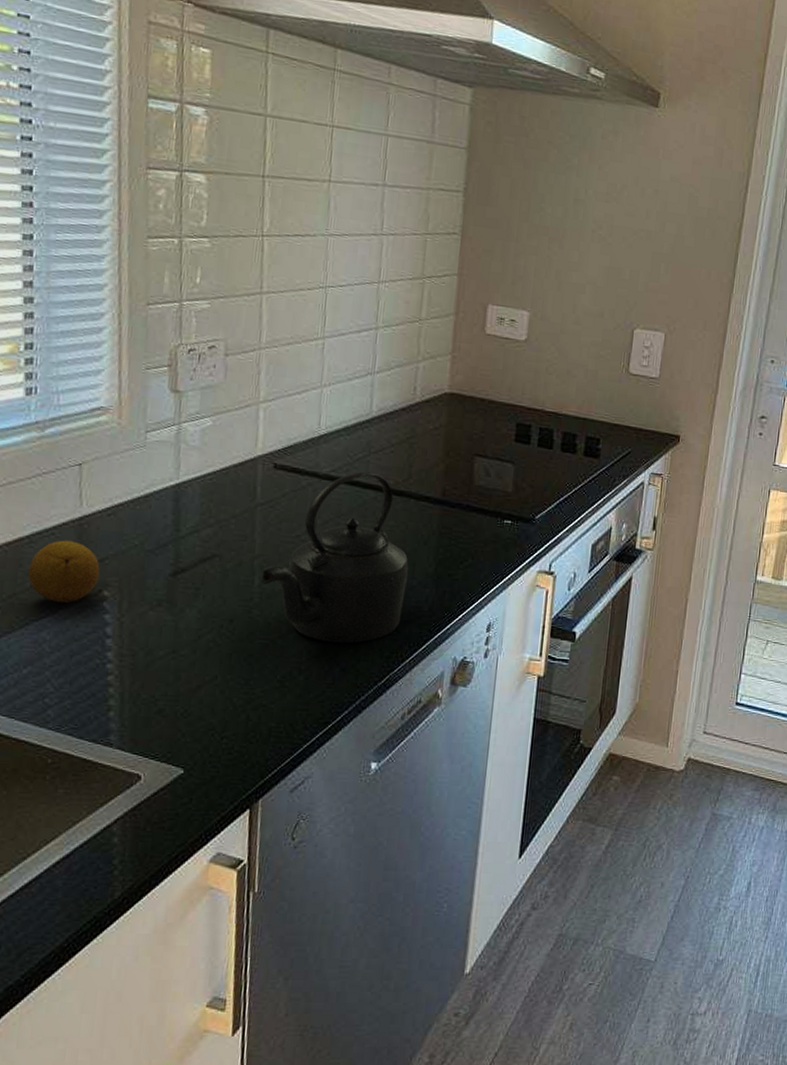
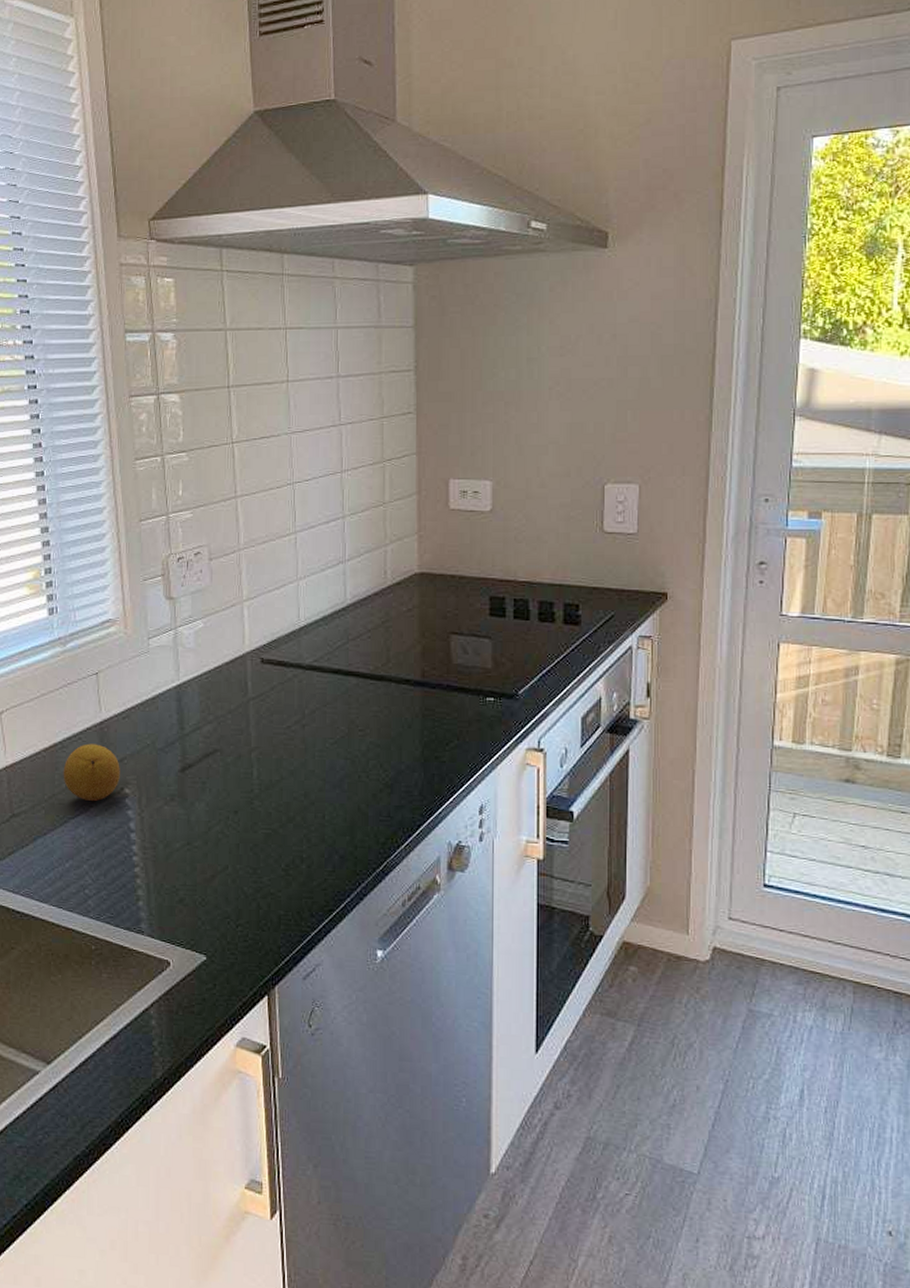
kettle: present [261,471,409,644] -> none [258,659,395,831]

